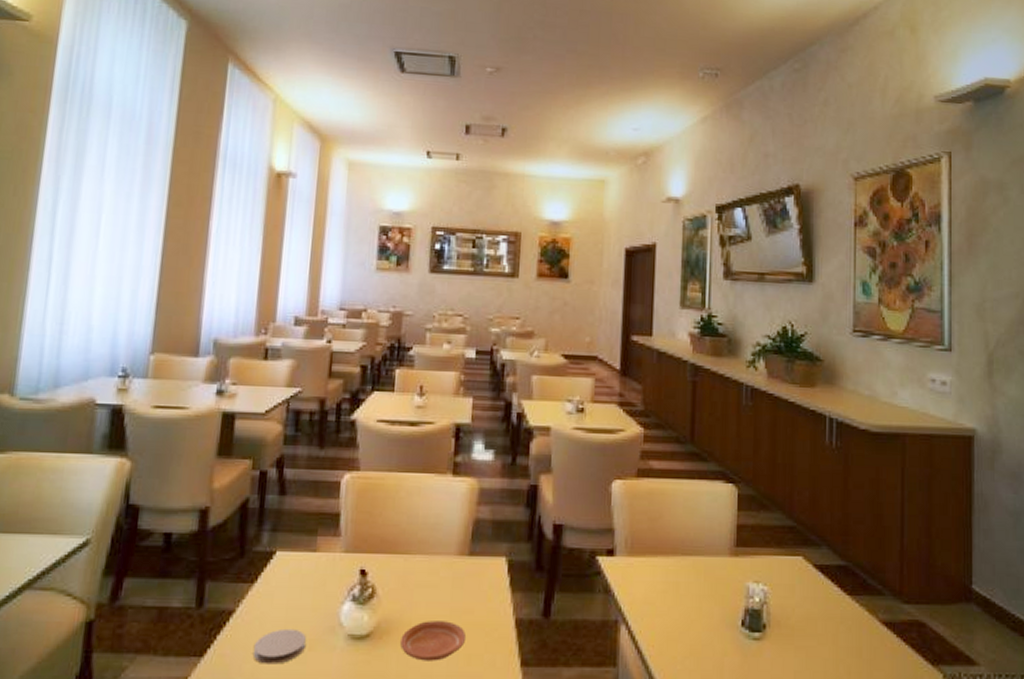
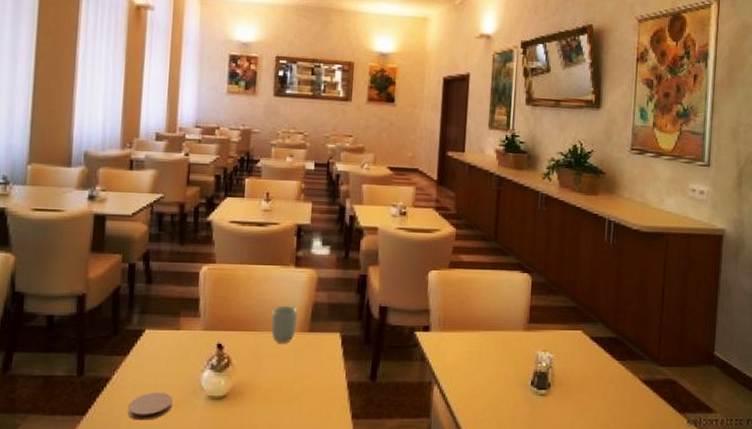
plate: present [400,621,467,661] -> none [252,384,307,416]
cup: none [424,522,456,570] -> present [271,305,298,344]

